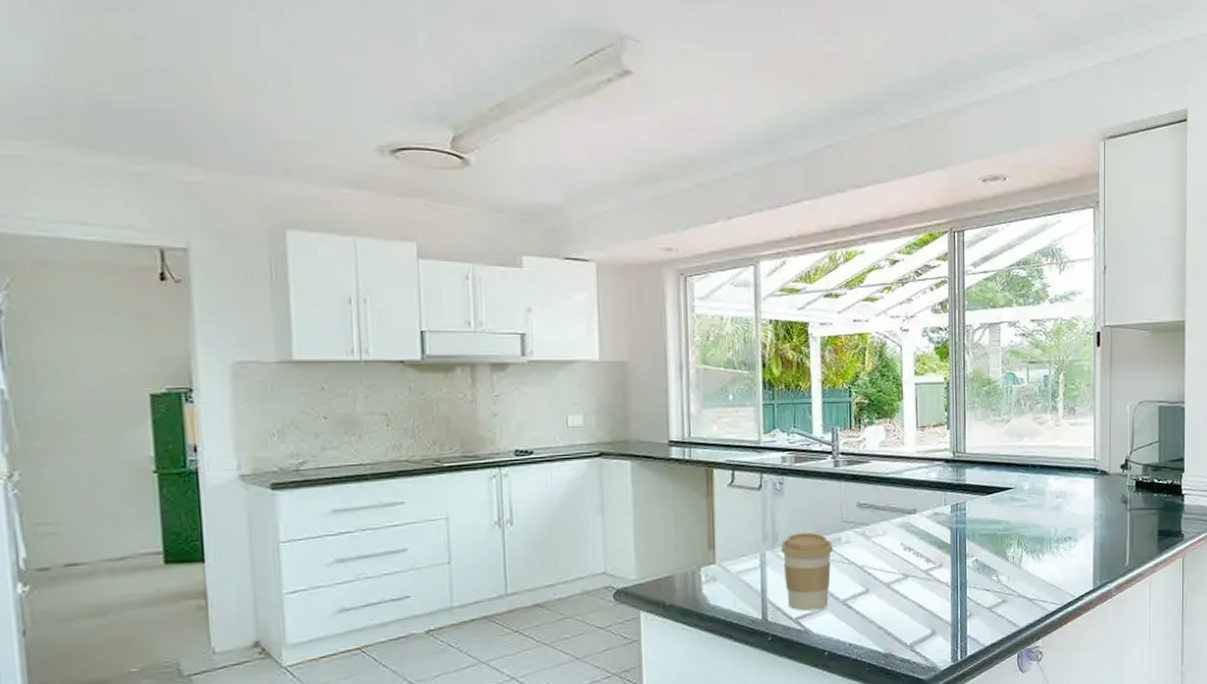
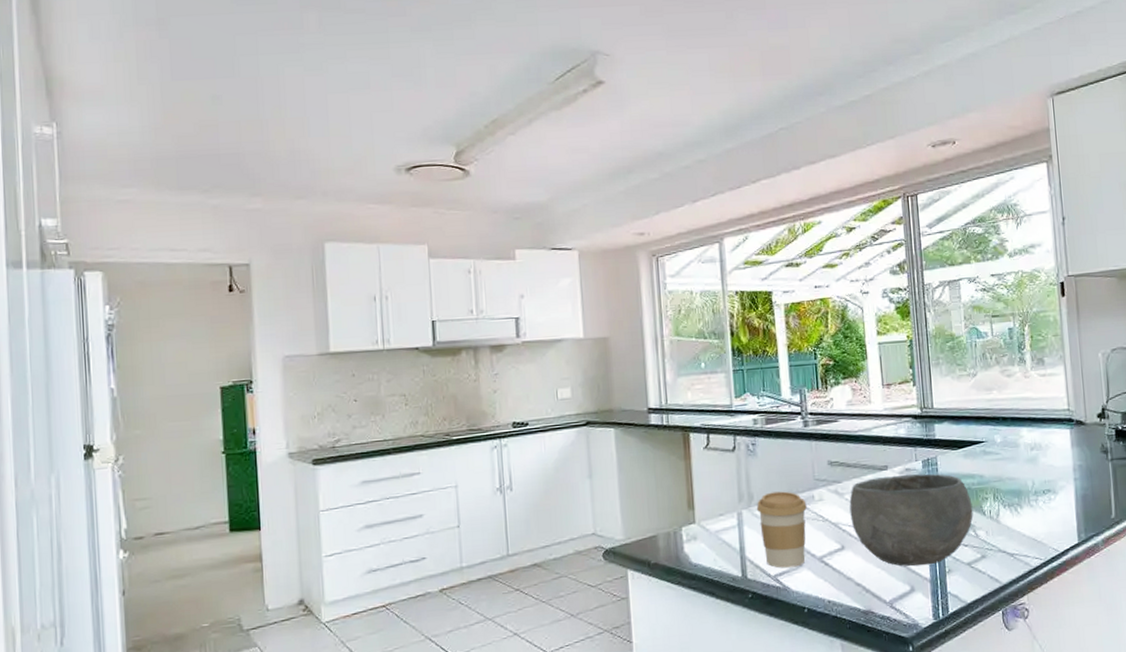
bowl: none [876,518,997,611] -> present [849,473,974,567]

